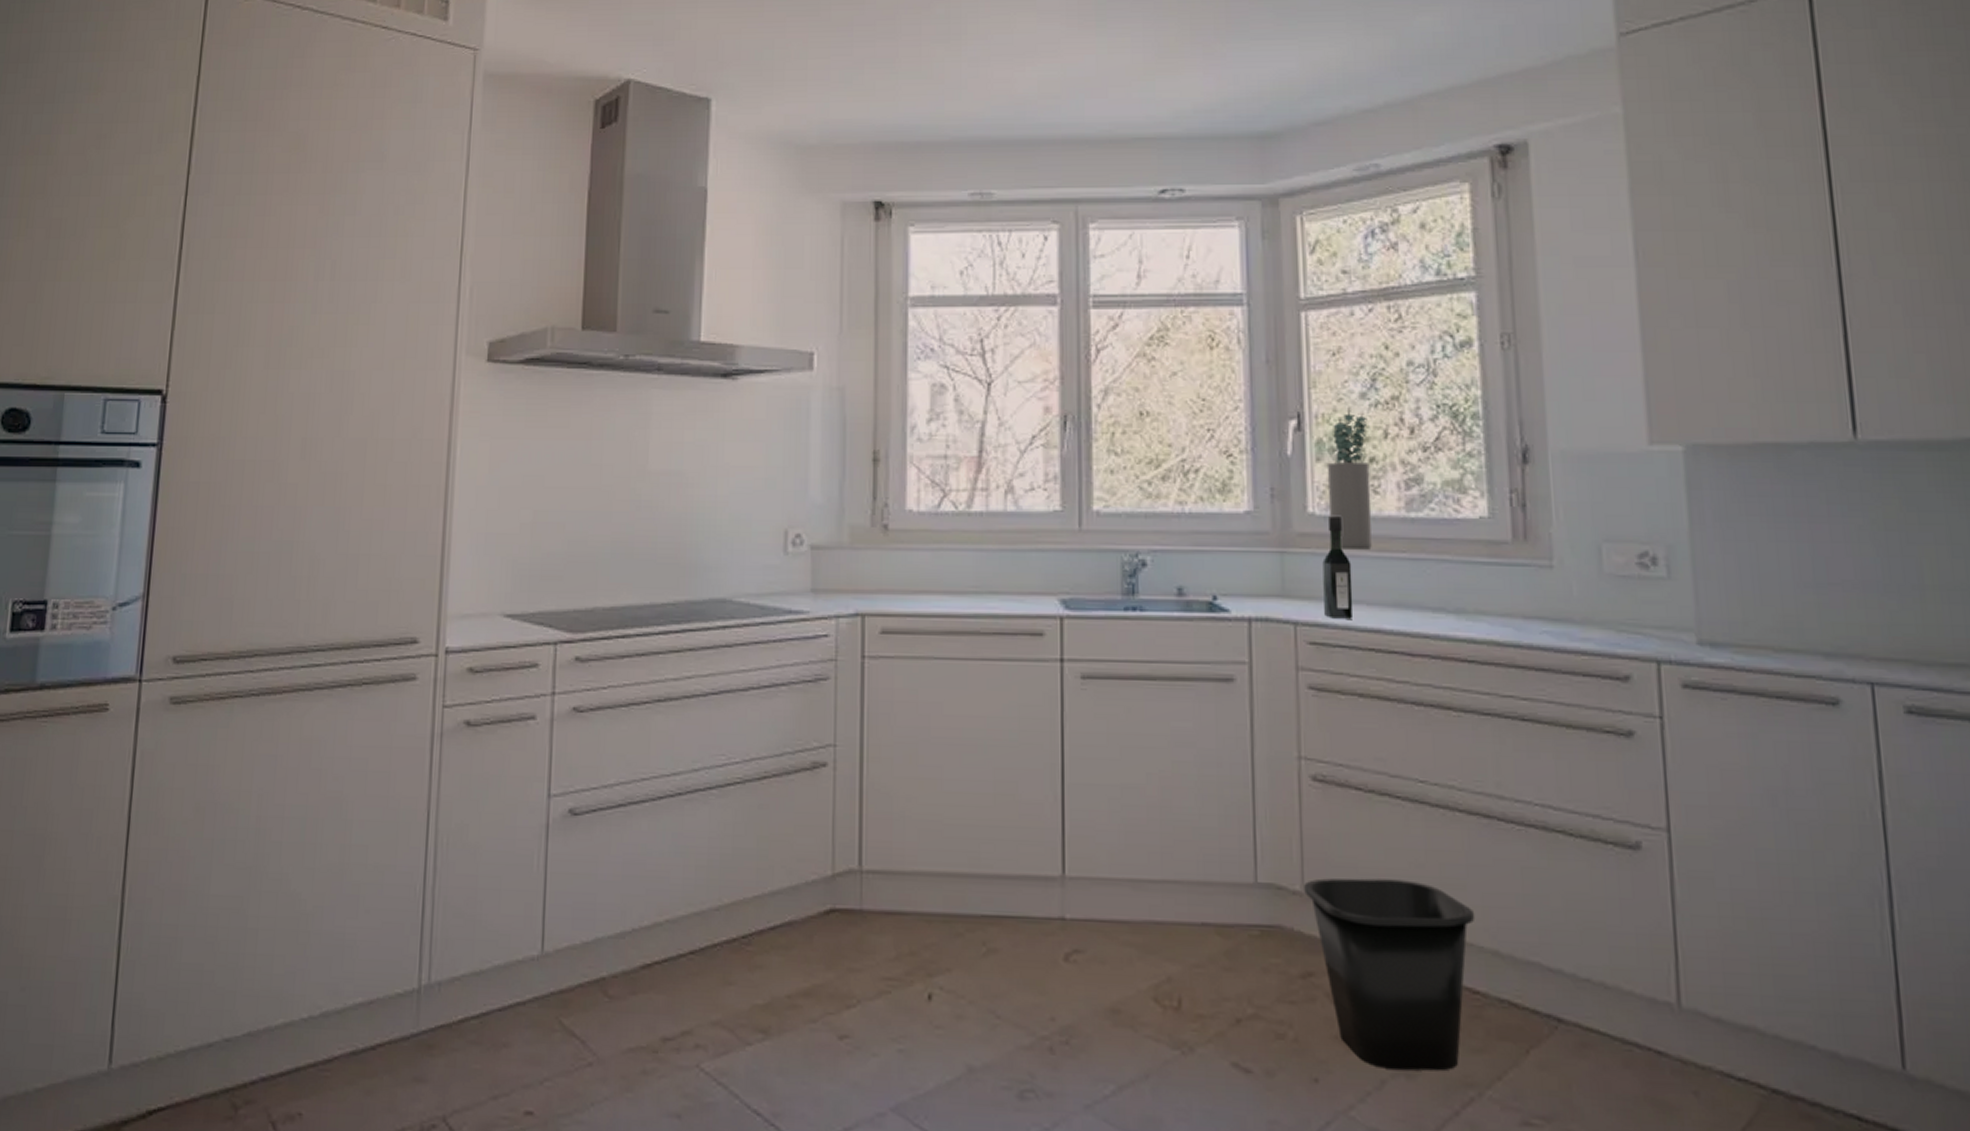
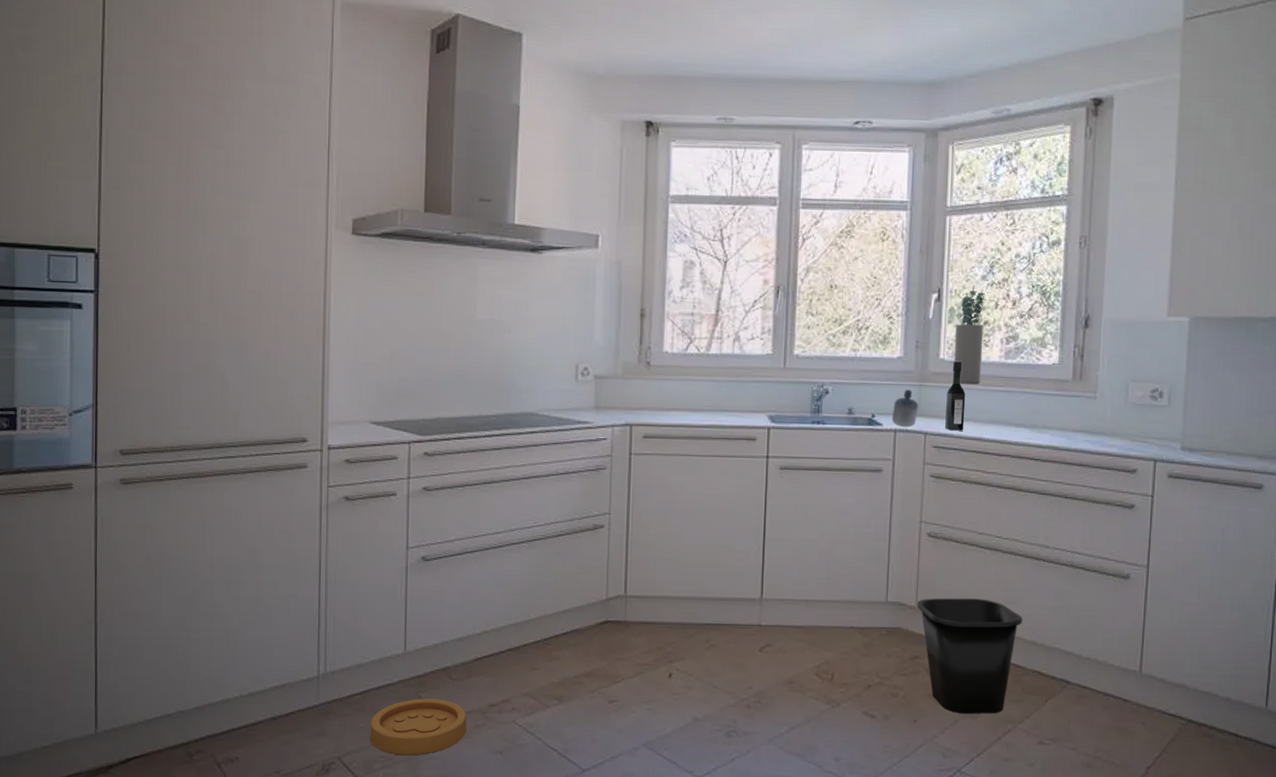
pet bowl: none [488,1026,629,1118] -> present [370,698,467,756]
soap dispenser: none [1242,559,1282,616] -> present [891,390,918,428]

